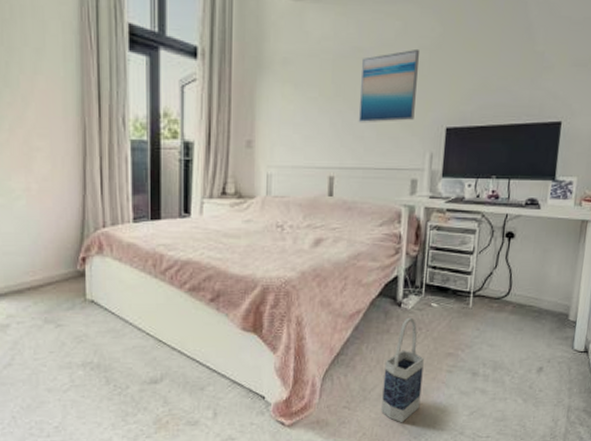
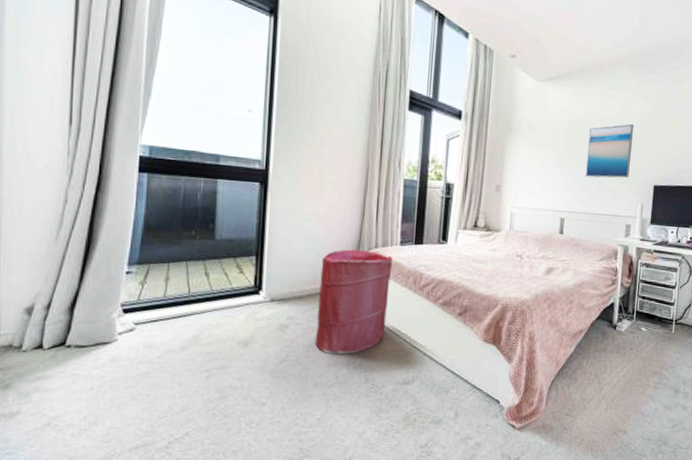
laundry hamper: none [39,231,126,354] -> present [315,249,393,354]
bag: present [381,317,424,423] -> none [598,338,634,432]

